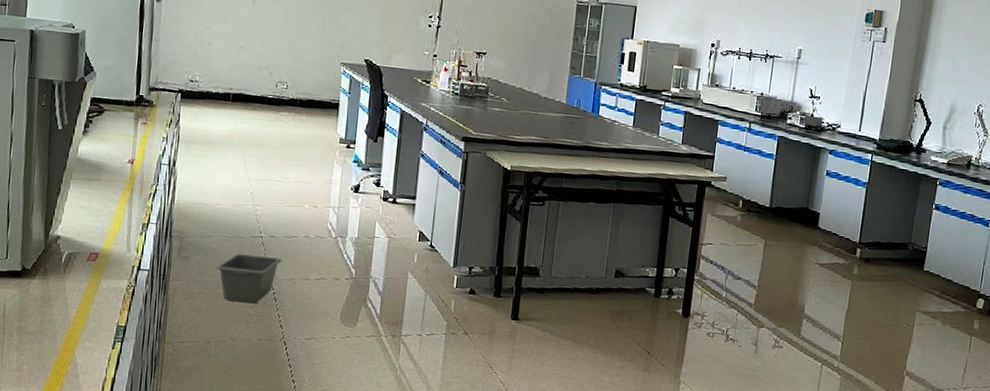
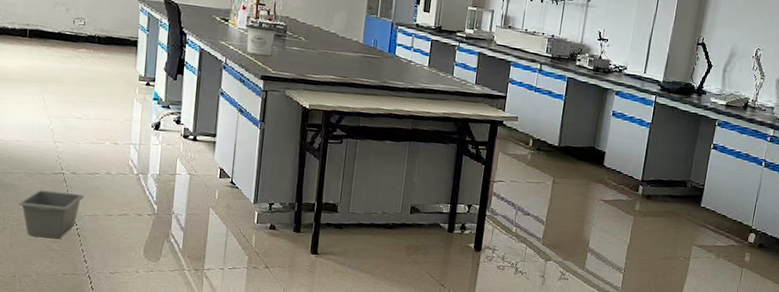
container: none [446,85,480,117] -> present [245,24,278,56]

